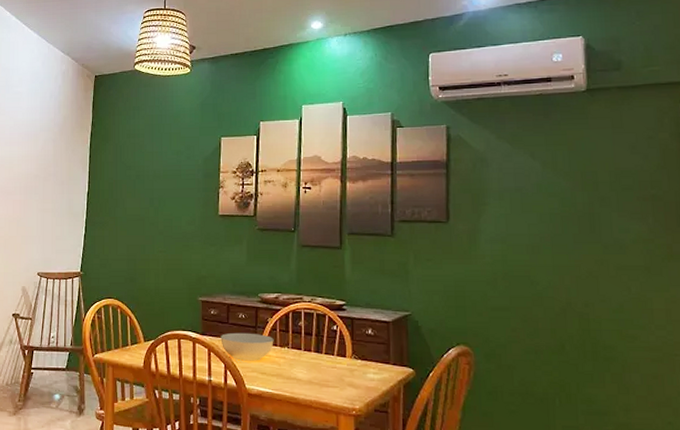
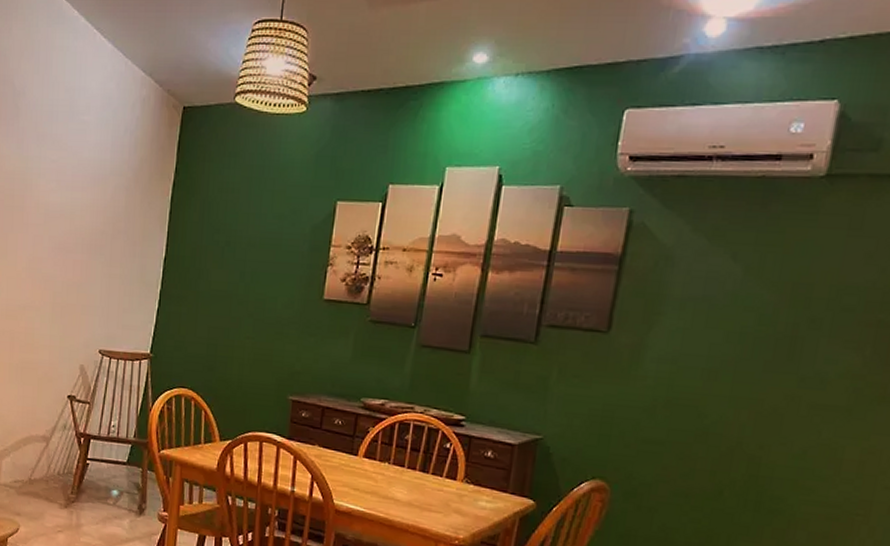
bowl: present [220,332,274,361] -> none [310,440,374,475]

